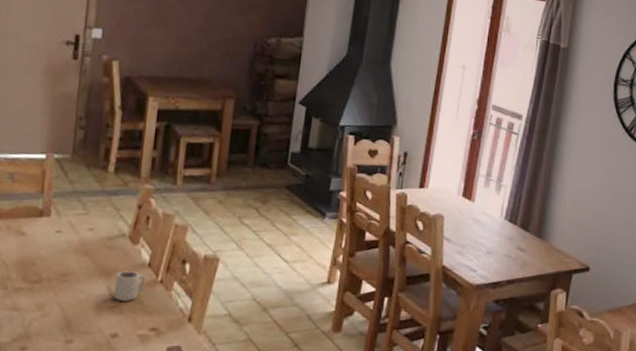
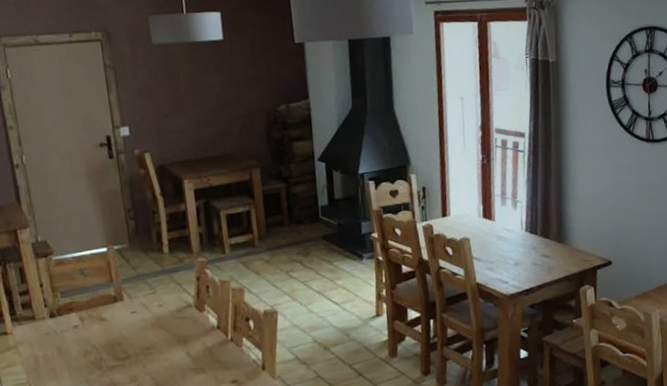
cup: present [114,270,146,301] -> none [191,335,219,363]

